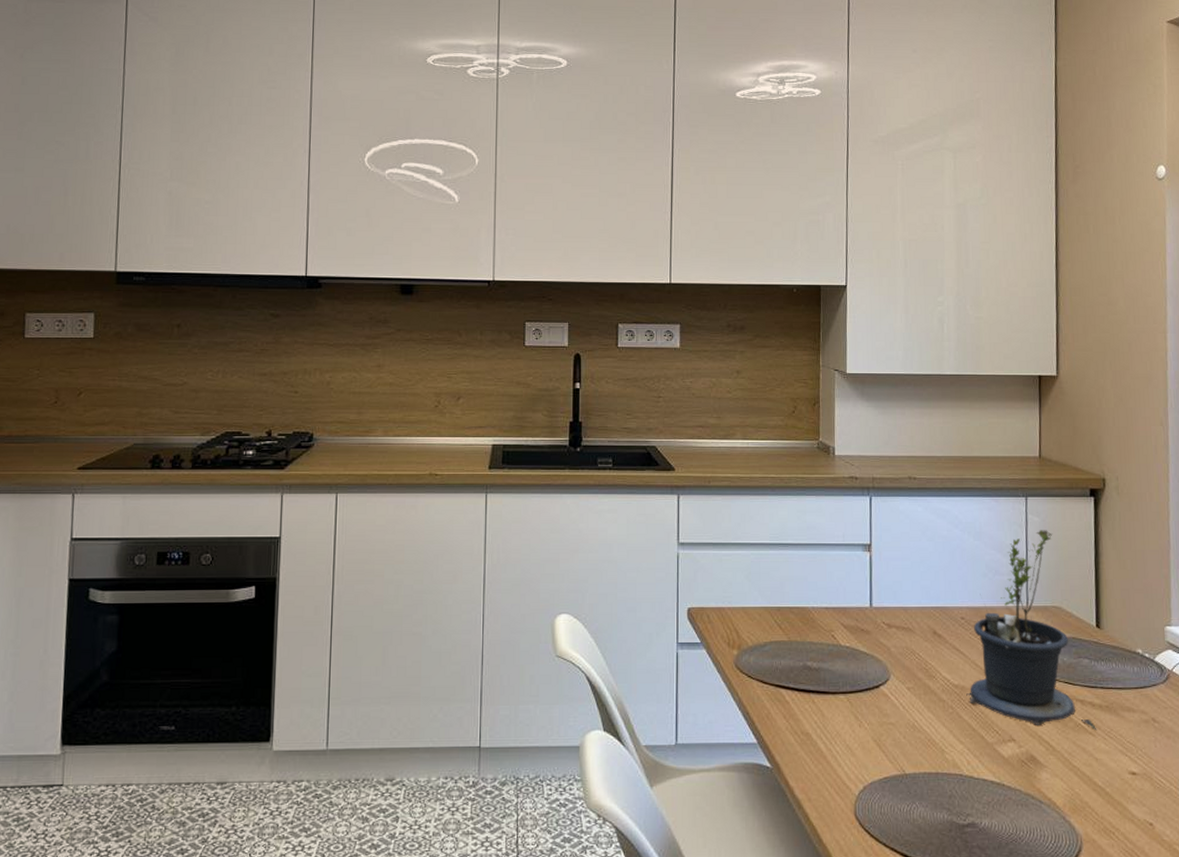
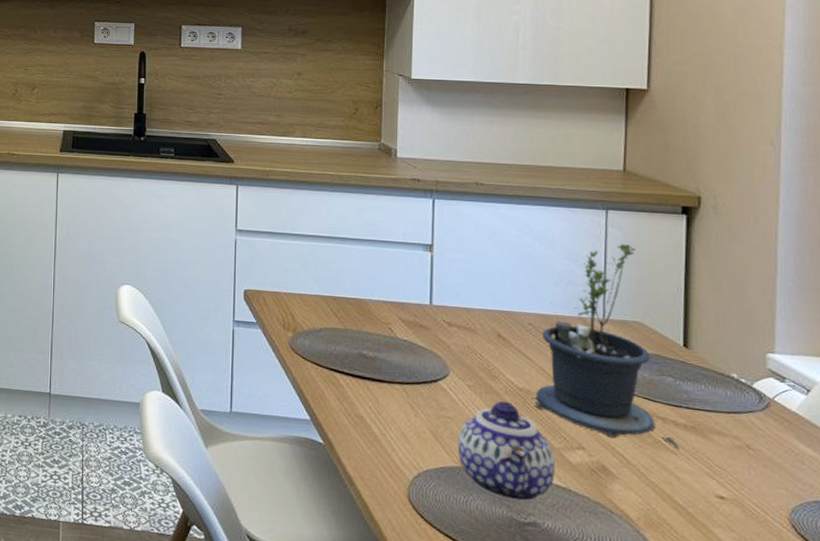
teapot: none [899,700,990,804] -> present [457,400,555,503]

